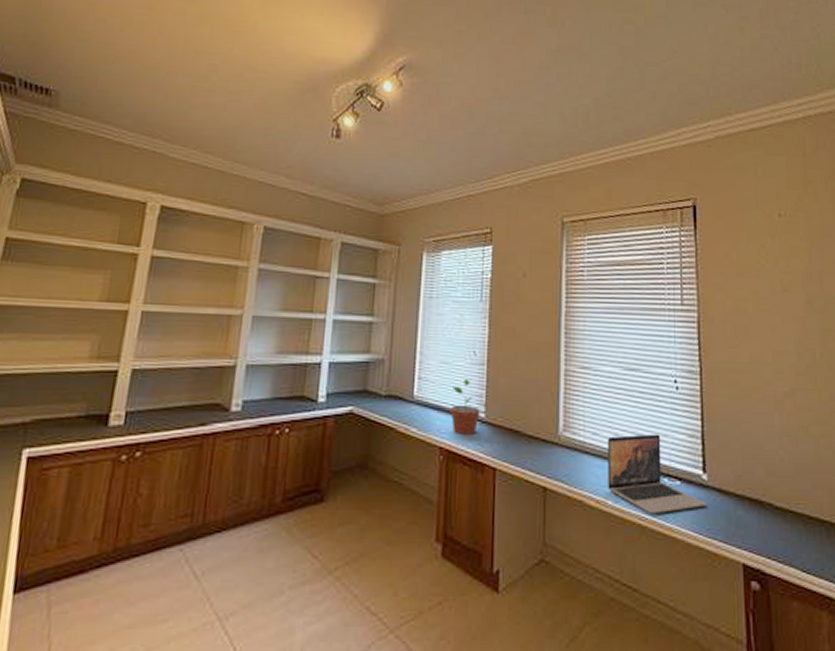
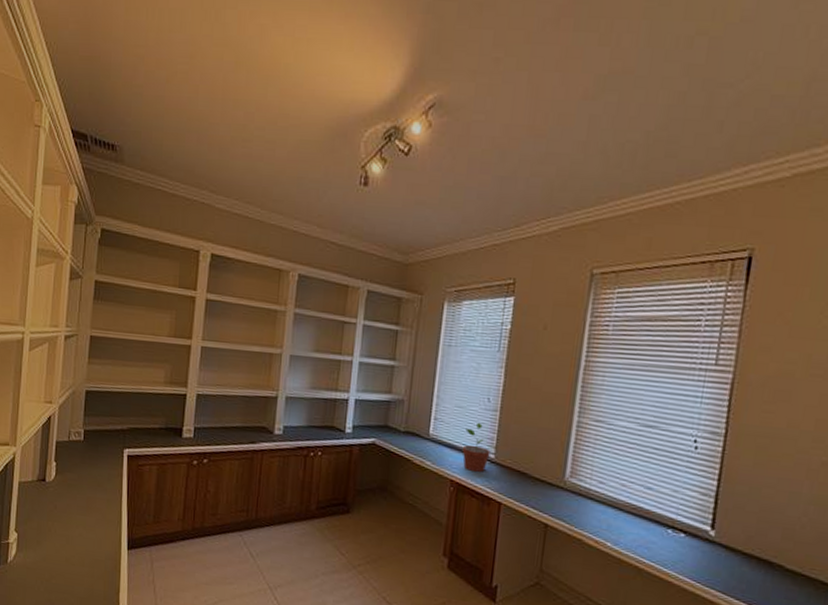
laptop: present [608,434,706,515] -> none [608,486,709,560]

